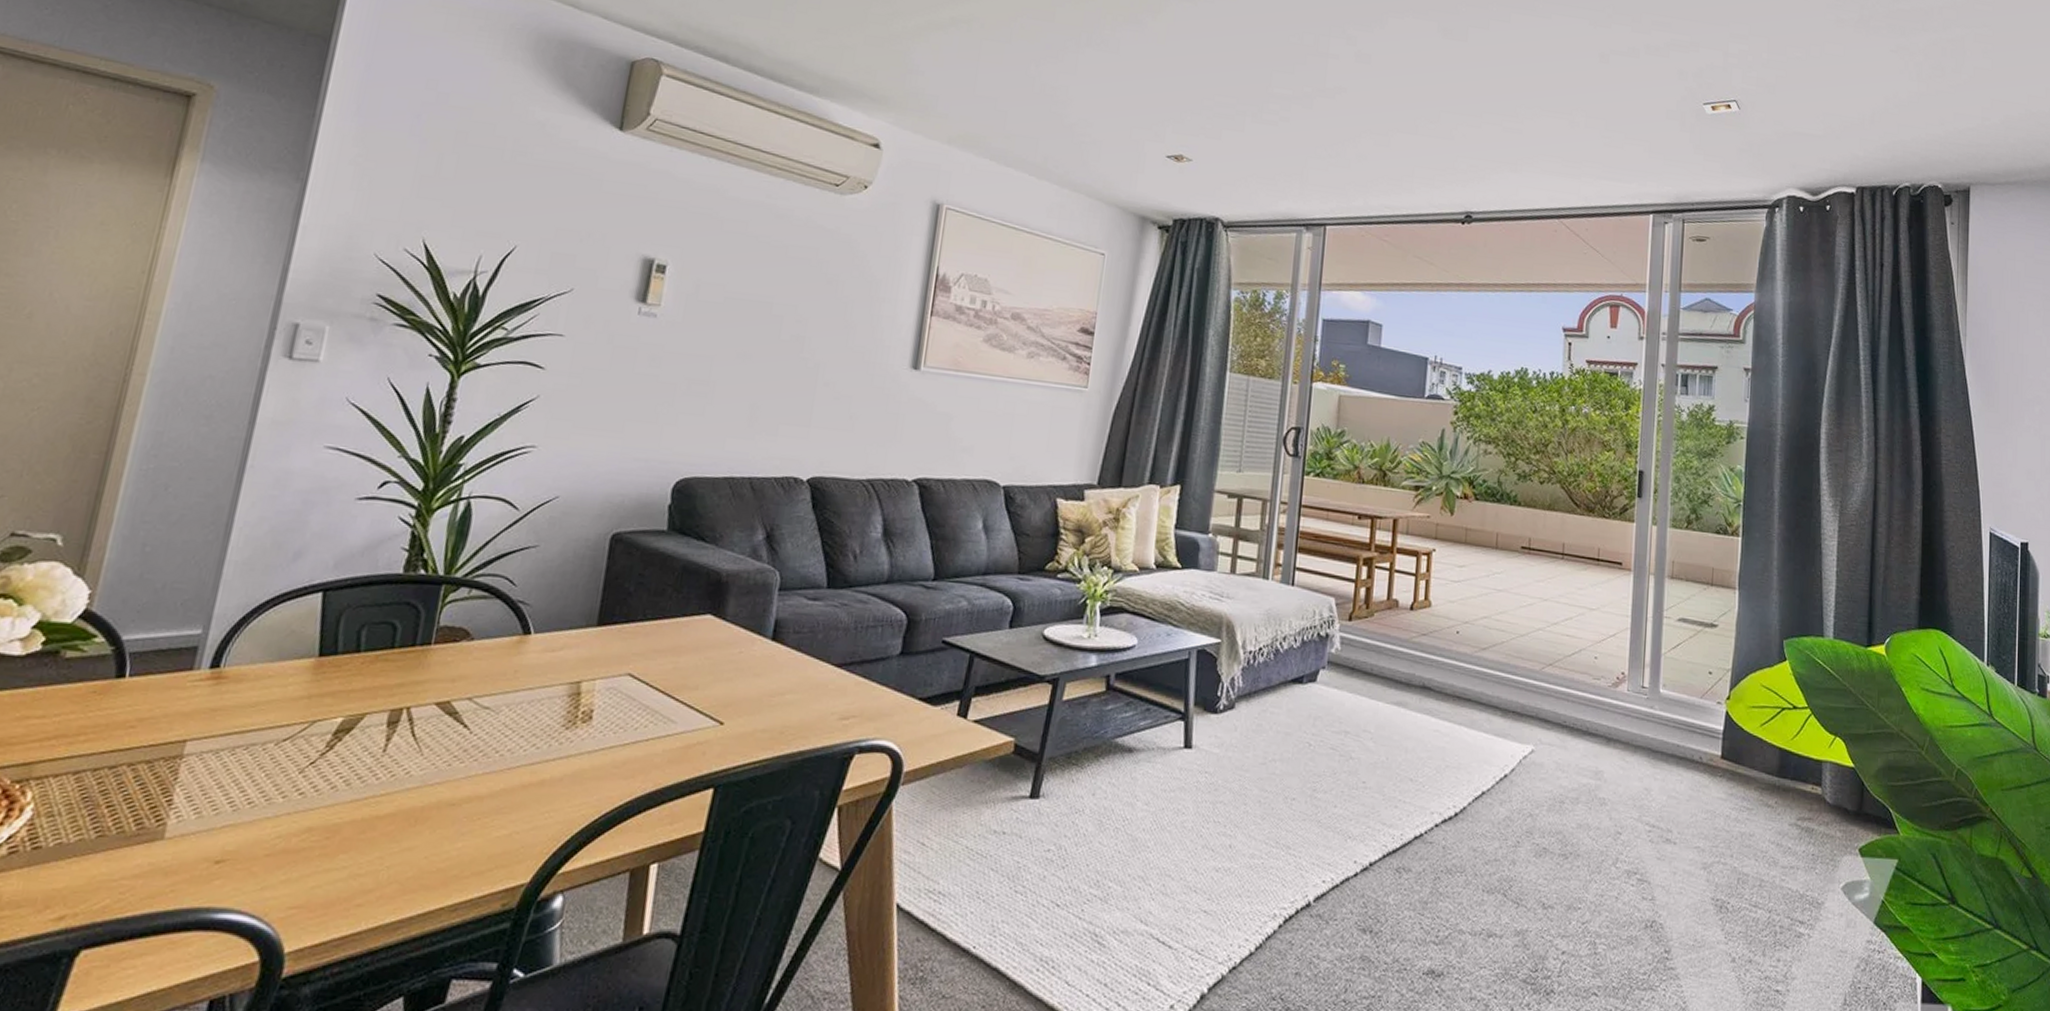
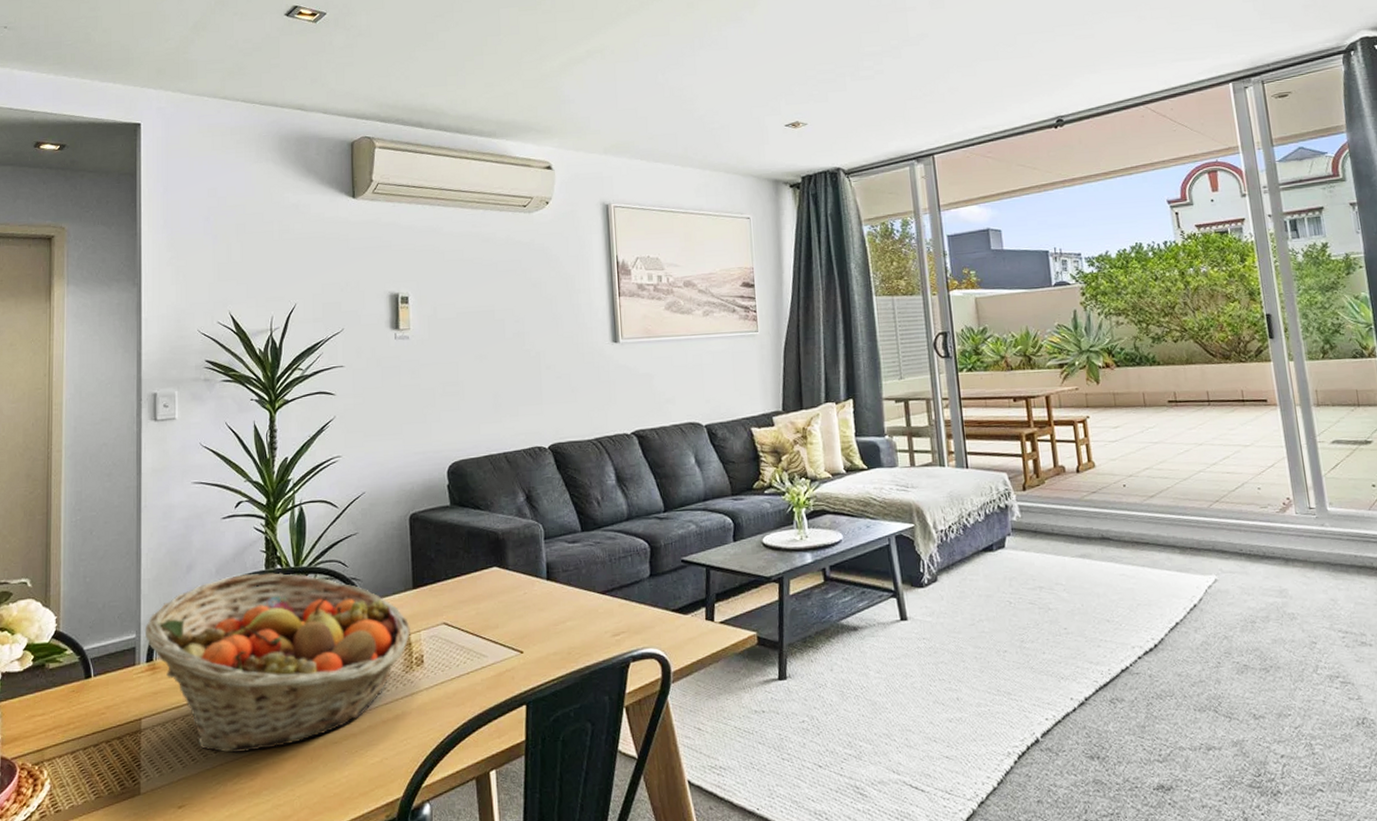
fruit basket: none [214,574,584,803] -> present [144,572,410,753]

